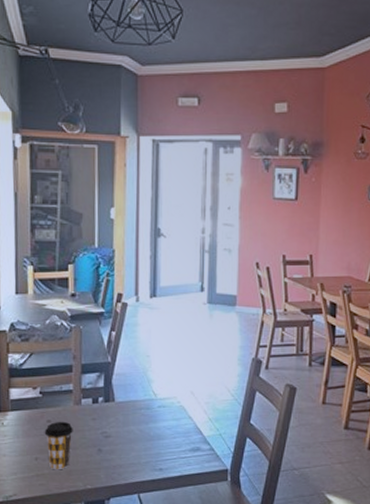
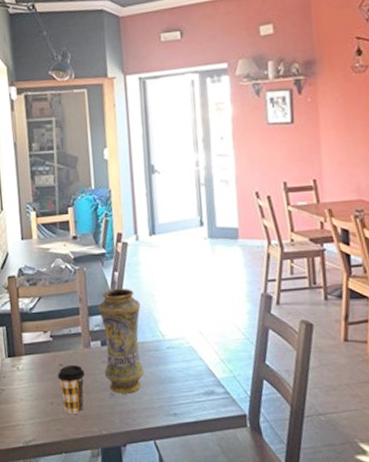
vase: none [92,347,136,450] -> present [98,288,145,394]

